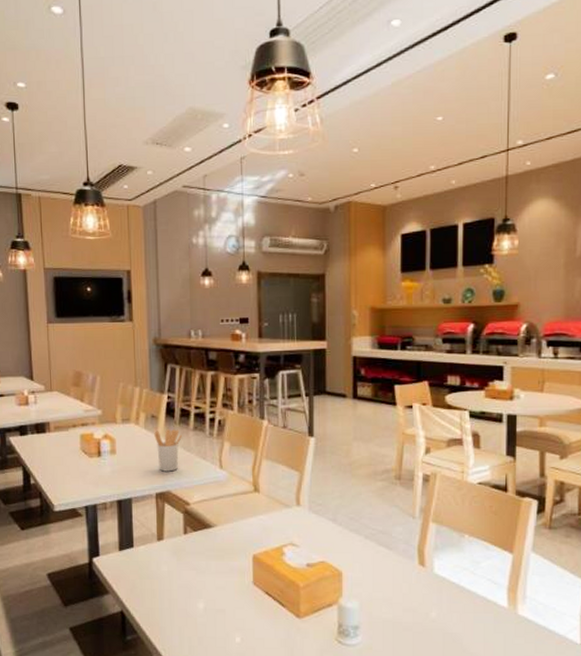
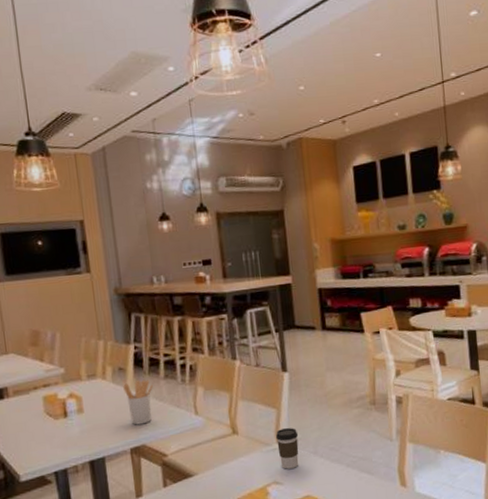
coffee cup: none [296,493,319,533] -> present [275,428,299,469]

